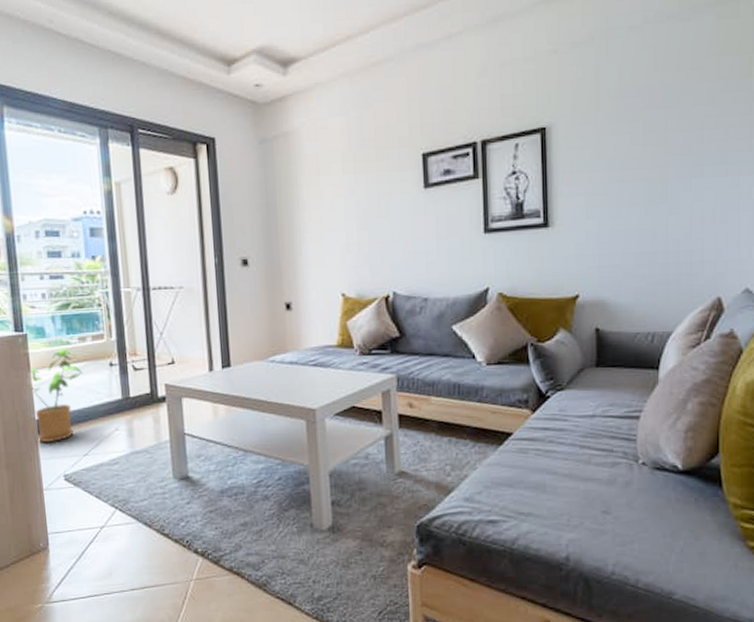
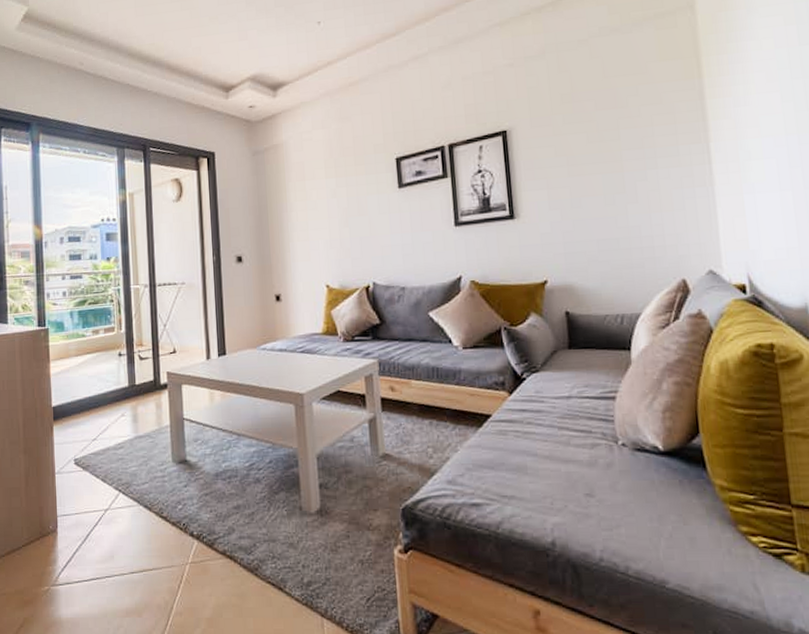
house plant: present [30,348,83,442] -> none [49,340,95,428]

